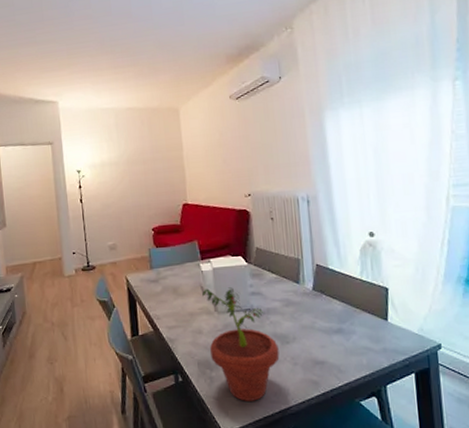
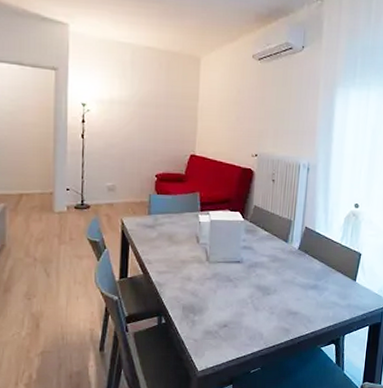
potted plant: present [202,287,280,401] -> none [196,239,260,344]

